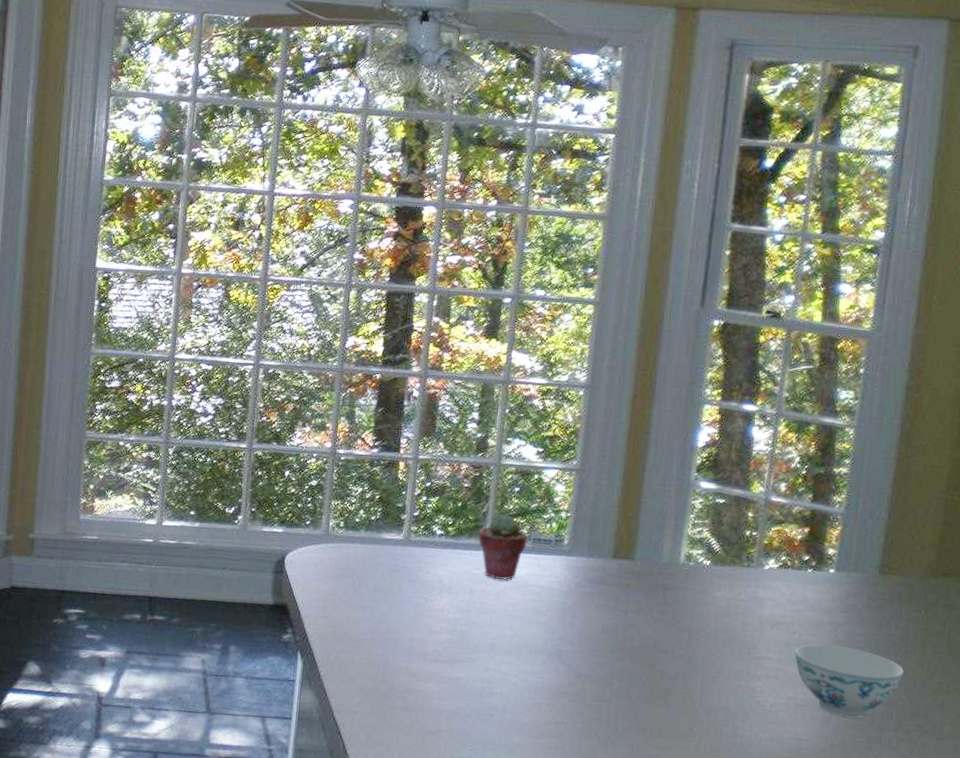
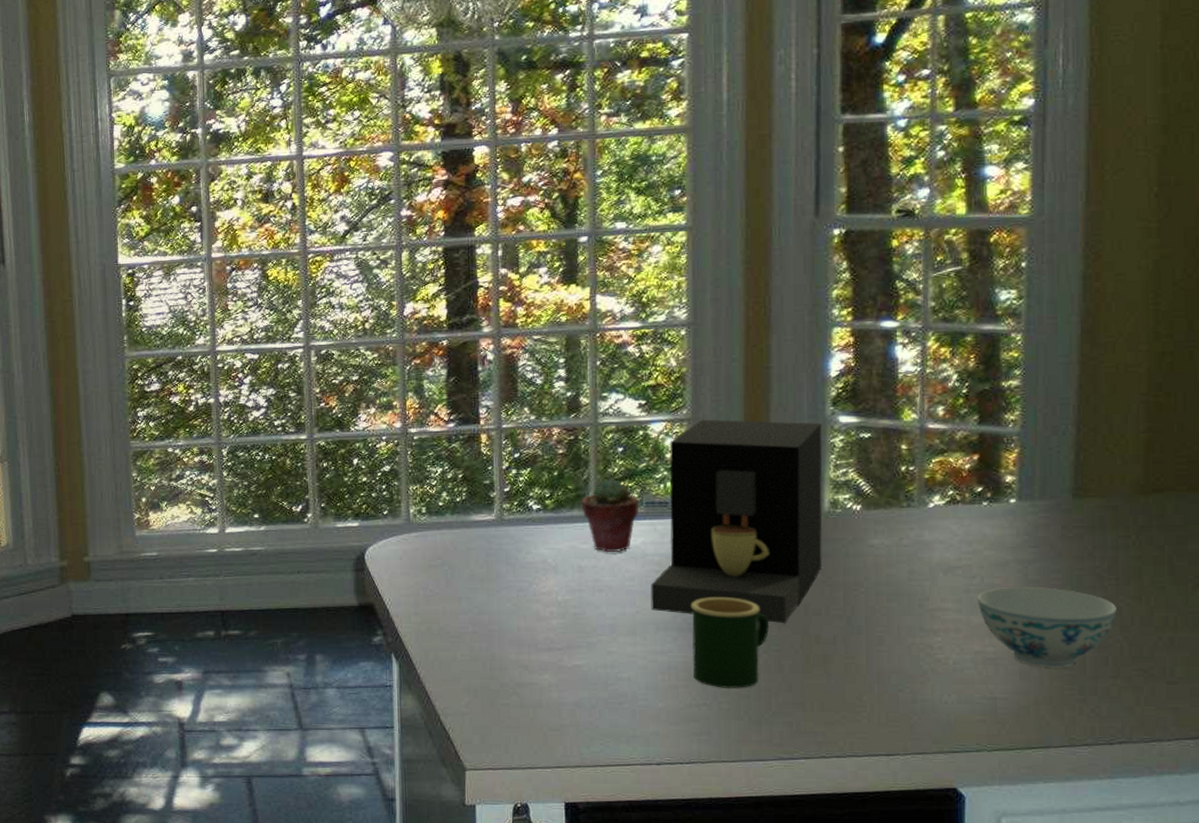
coffee maker: none [527,471,686,657] -> present [650,419,822,623]
mug: none [556,628,624,711] -> present [690,598,769,688]

